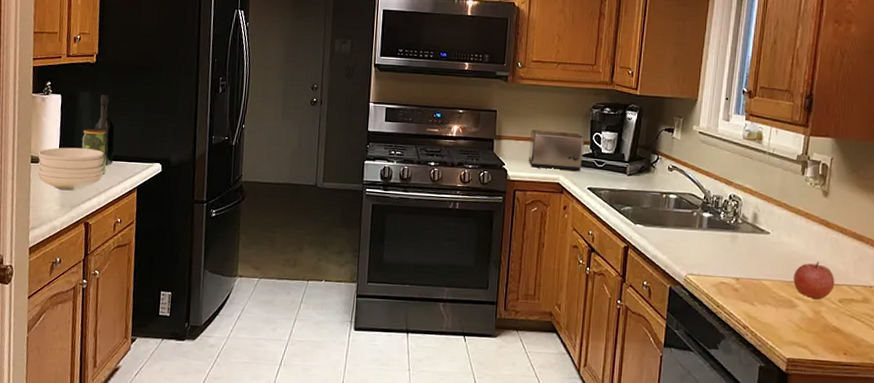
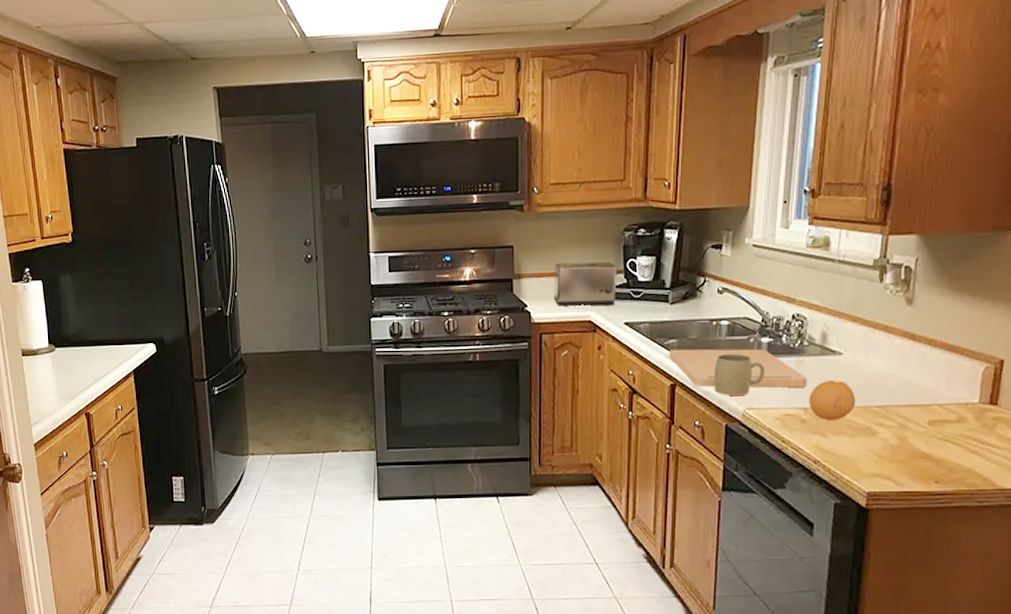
bowl: present [37,147,105,191] -> none [27,335,97,382]
jar: present [82,129,107,174] -> none [69,314,100,361]
bottle: present [94,94,115,166] -> none [81,275,105,352]
cutting board: none [624,215,740,259] -> present [669,348,808,388]
mug: none [661,224,706,263] -> present [714,354,766,397]
fruit: none [741,255,780,292] -> present [809,380,856,421]
fruit: present [793,262,835,300] -> none [872,381,923,424]

